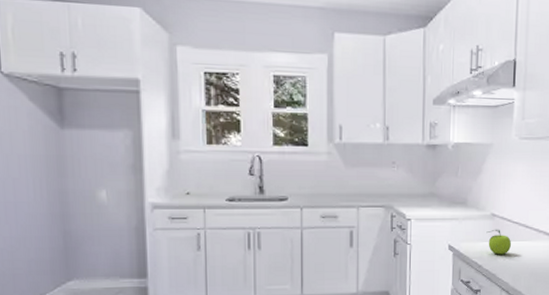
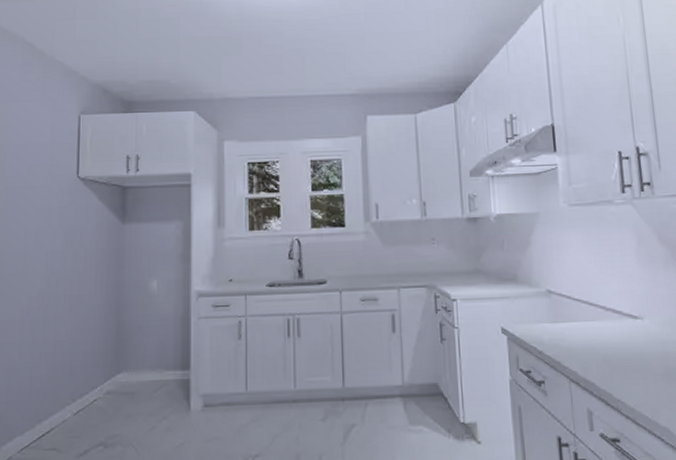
fruit: present [486,229,512,255] -> none [543,307,576,338]

